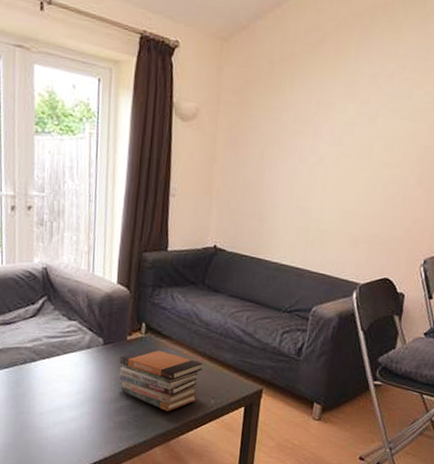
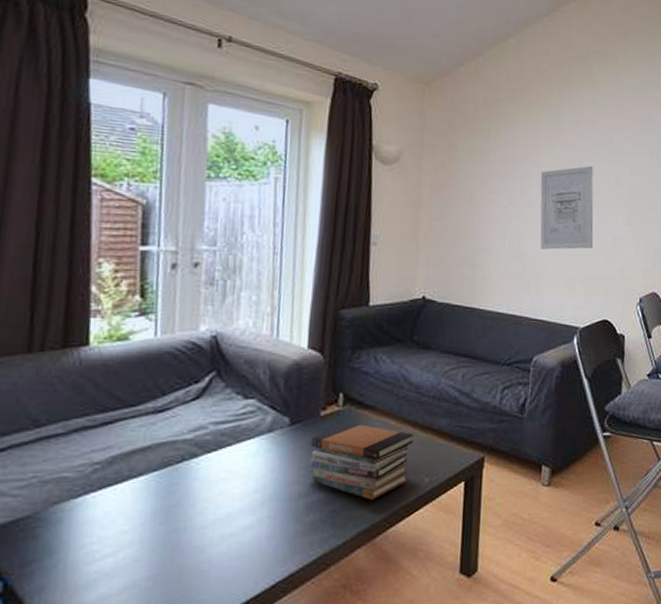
wall art: none [326,123,388,208] -> present [540,165,594,250]

